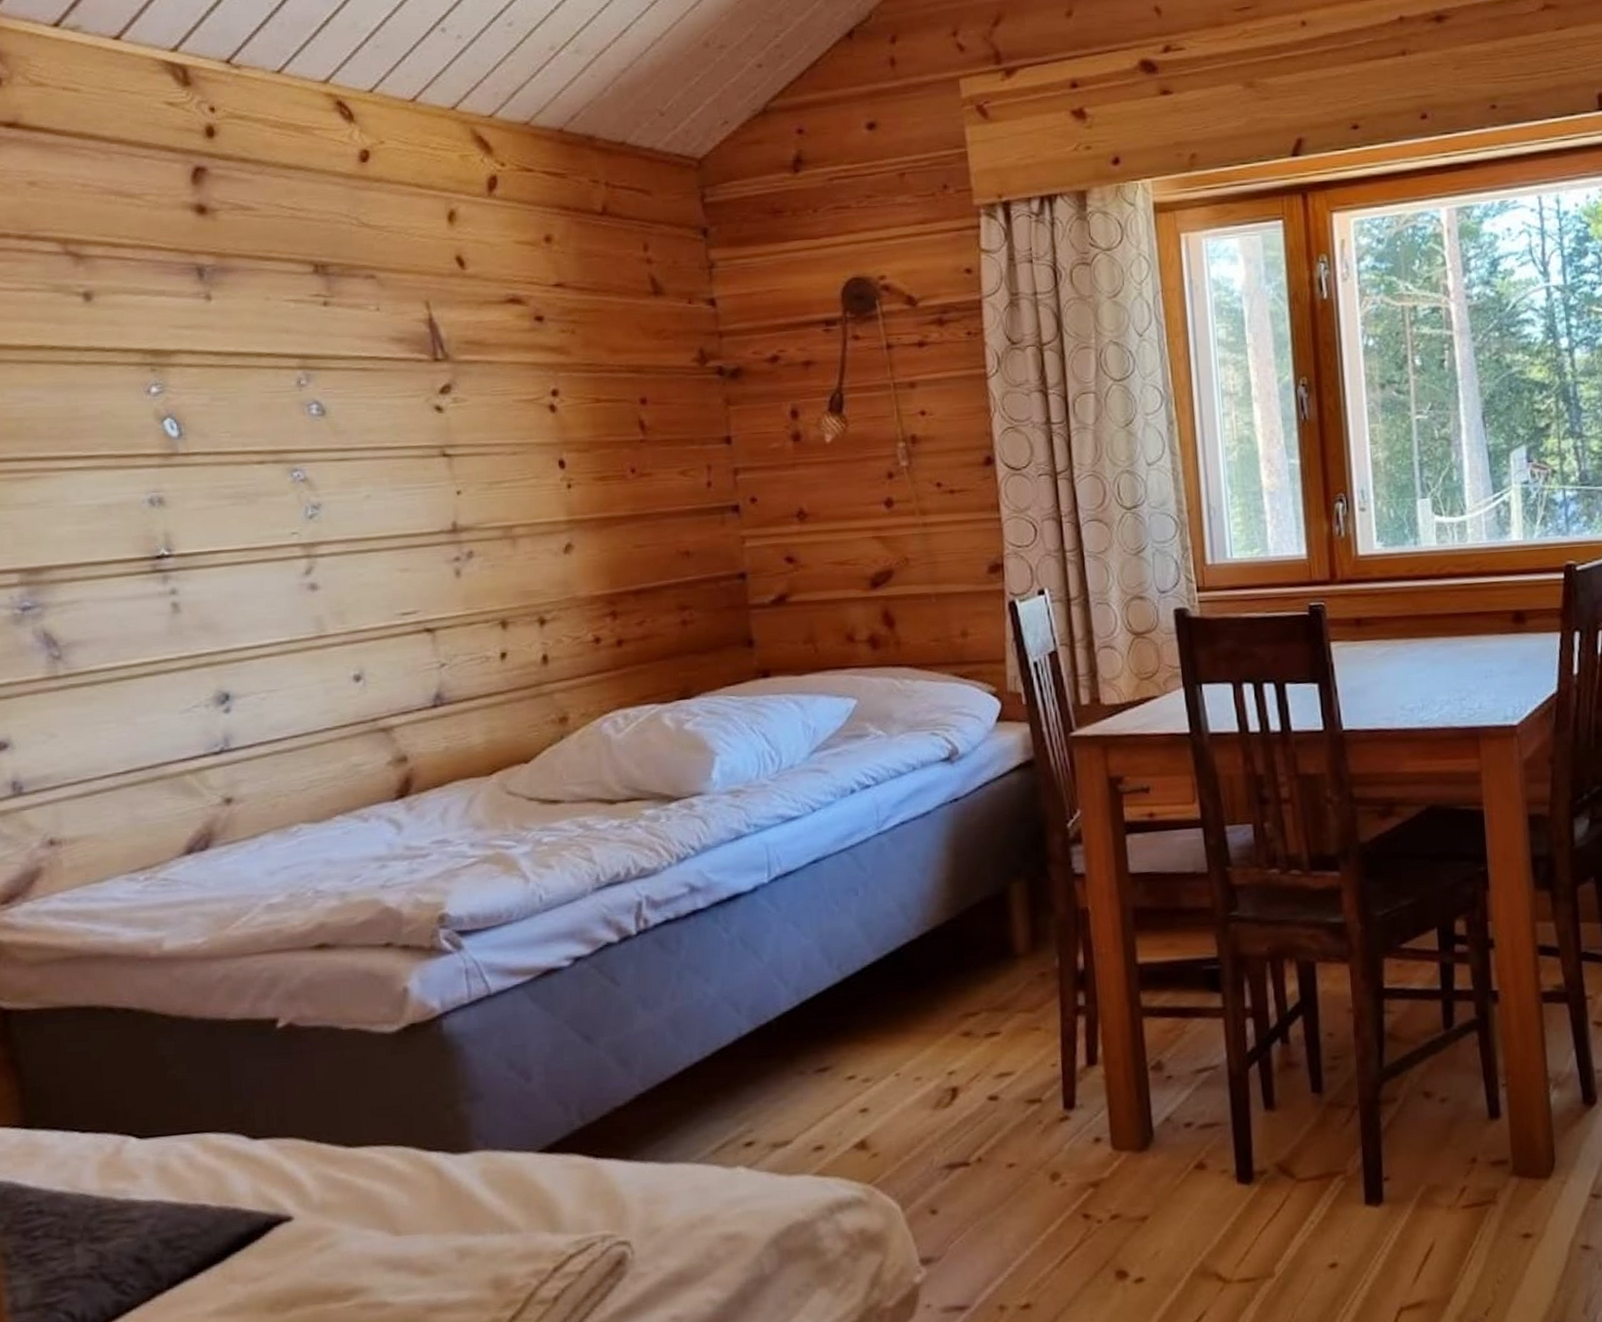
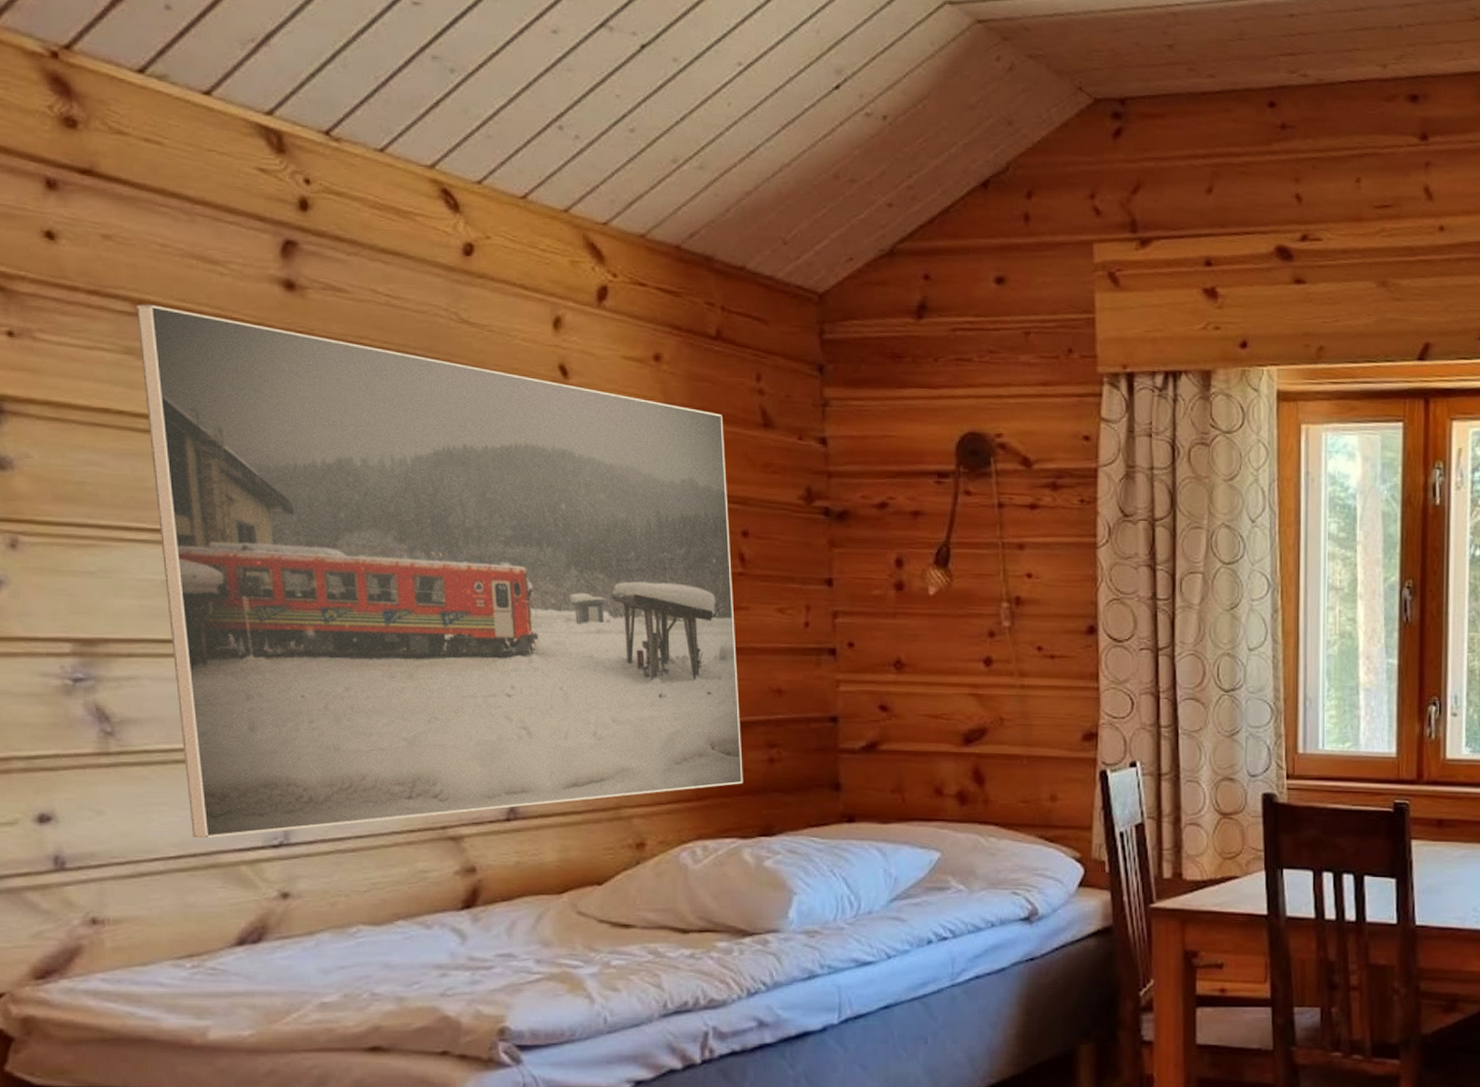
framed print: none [62,242,658,752] -> present [136,304,743,839]

